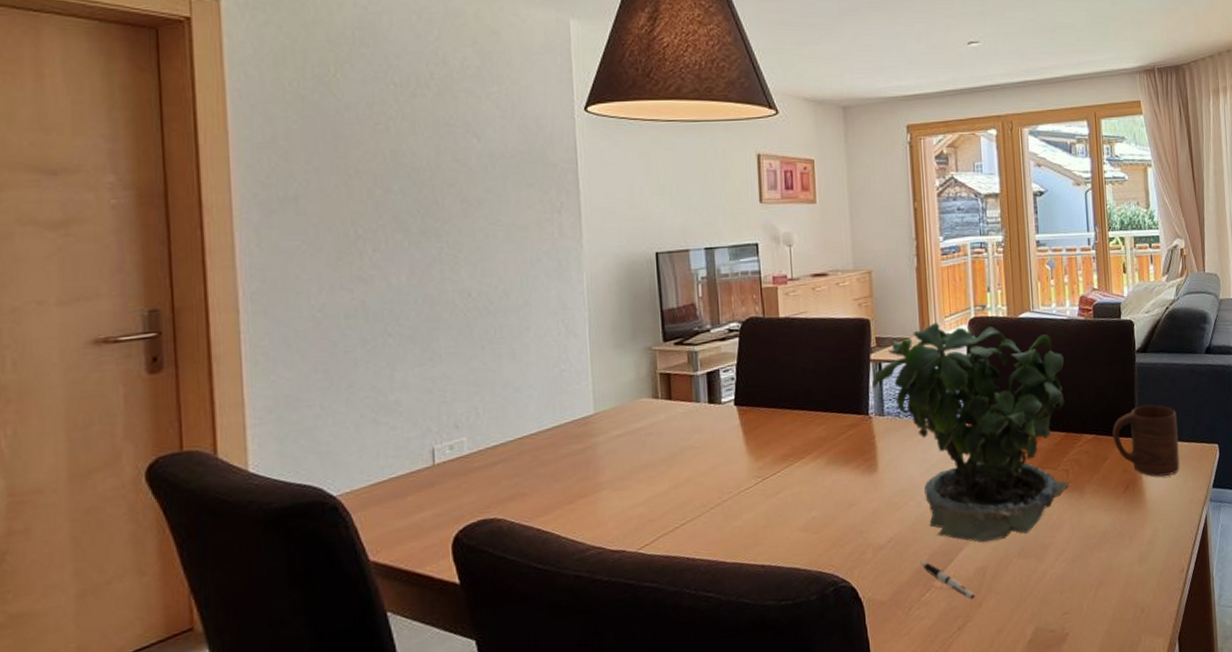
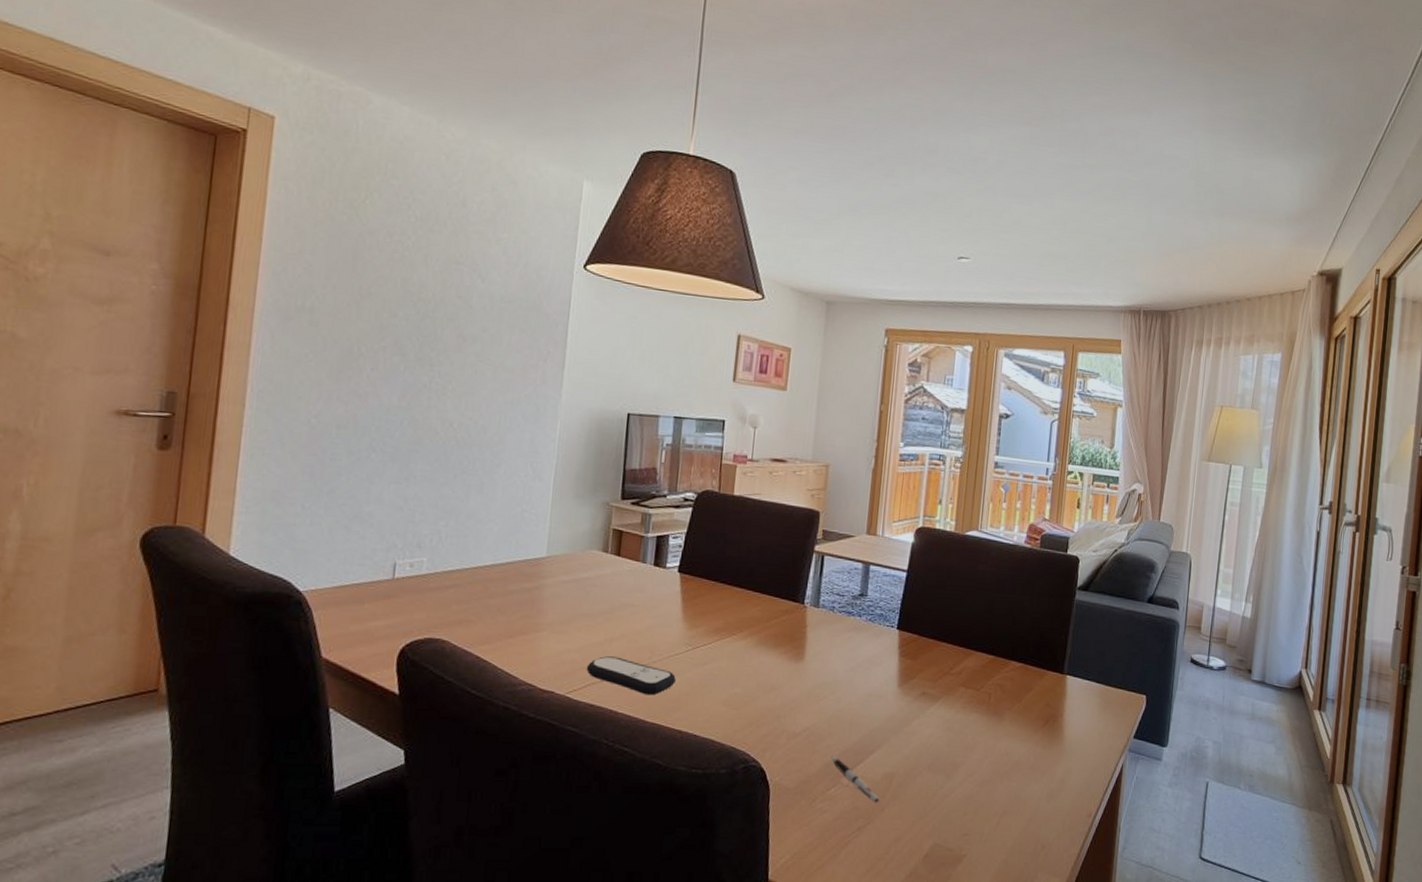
remote control: none [655,502,750,536] -> present [586,656,676,696]
potted plant: present [872,304,1070,543] -> none [812,515,1004,750]
cup: present [1112,404,1180,477] -> none [1040,643,1109,718]

